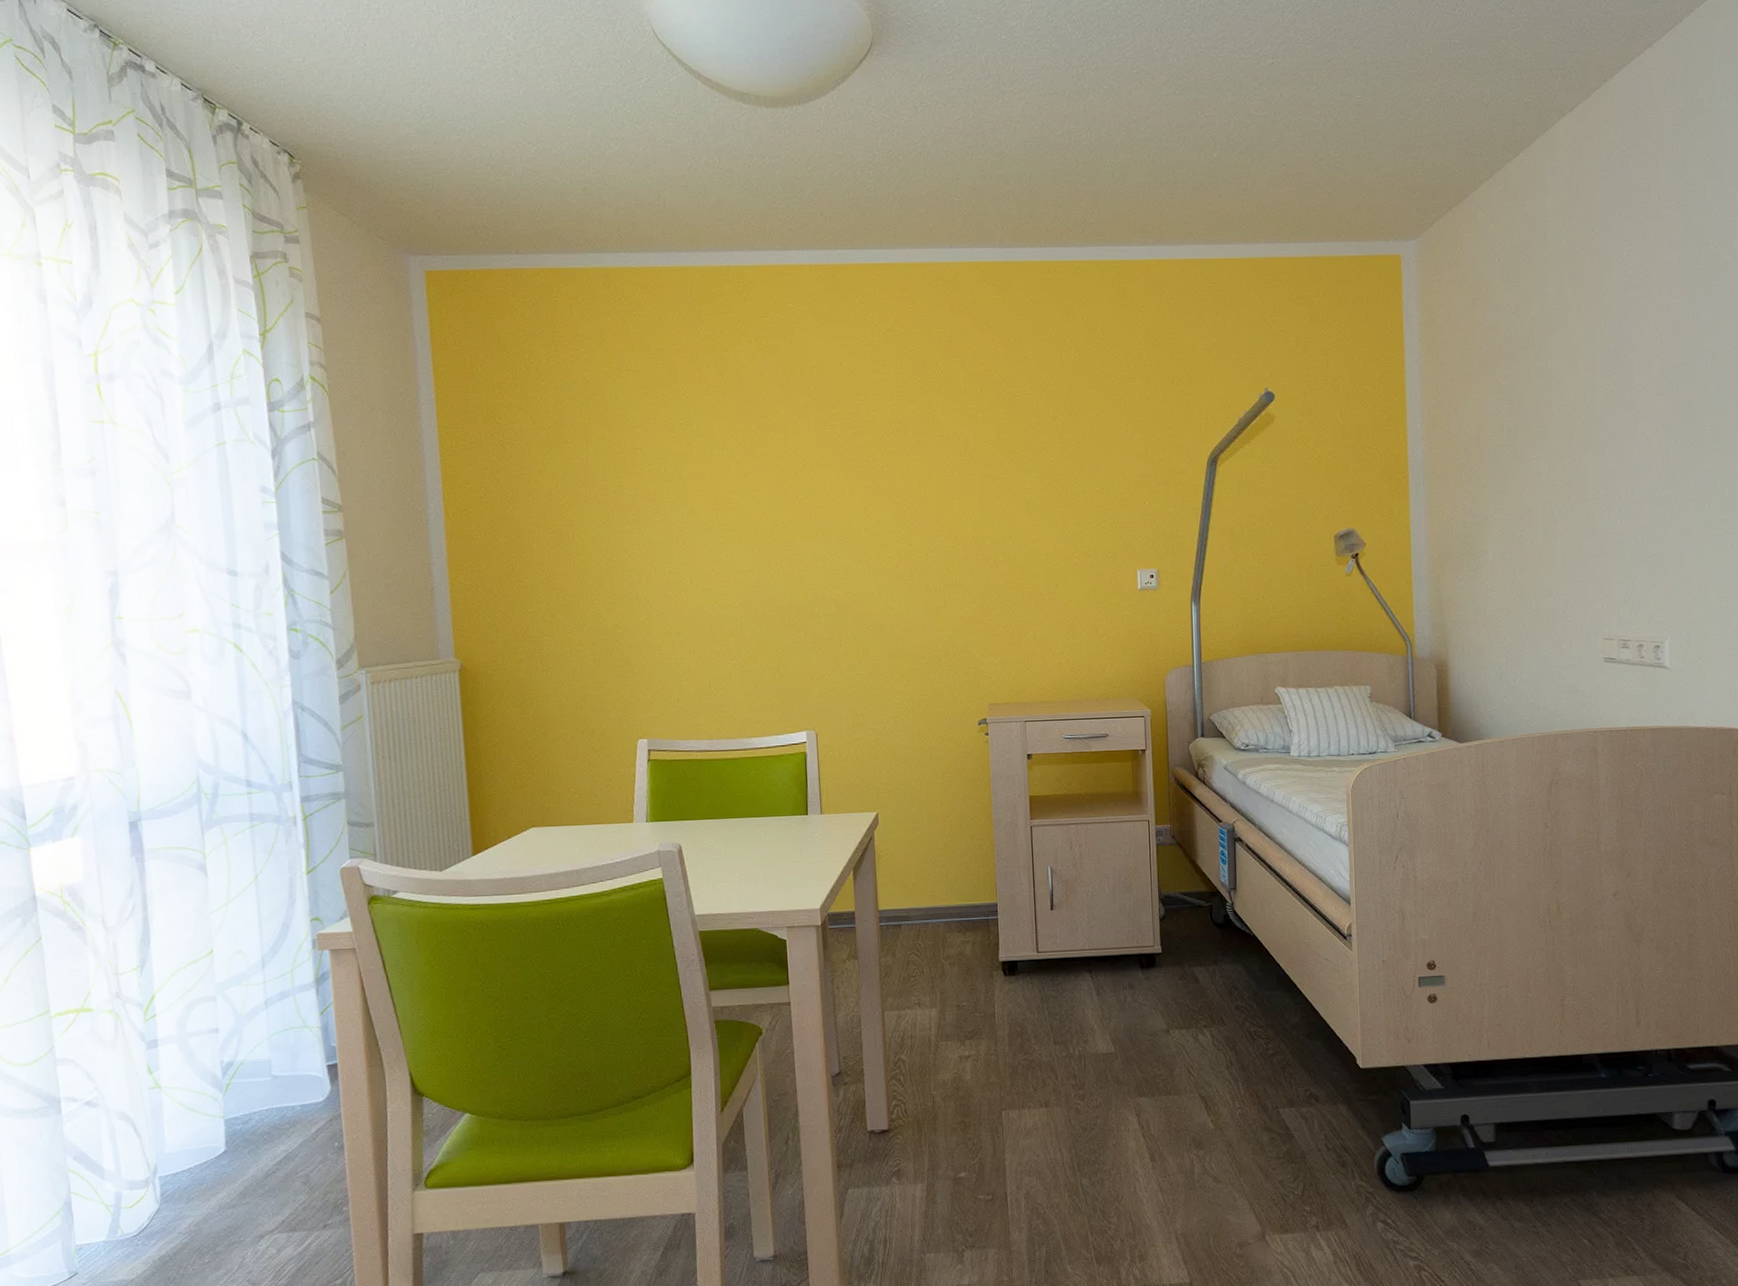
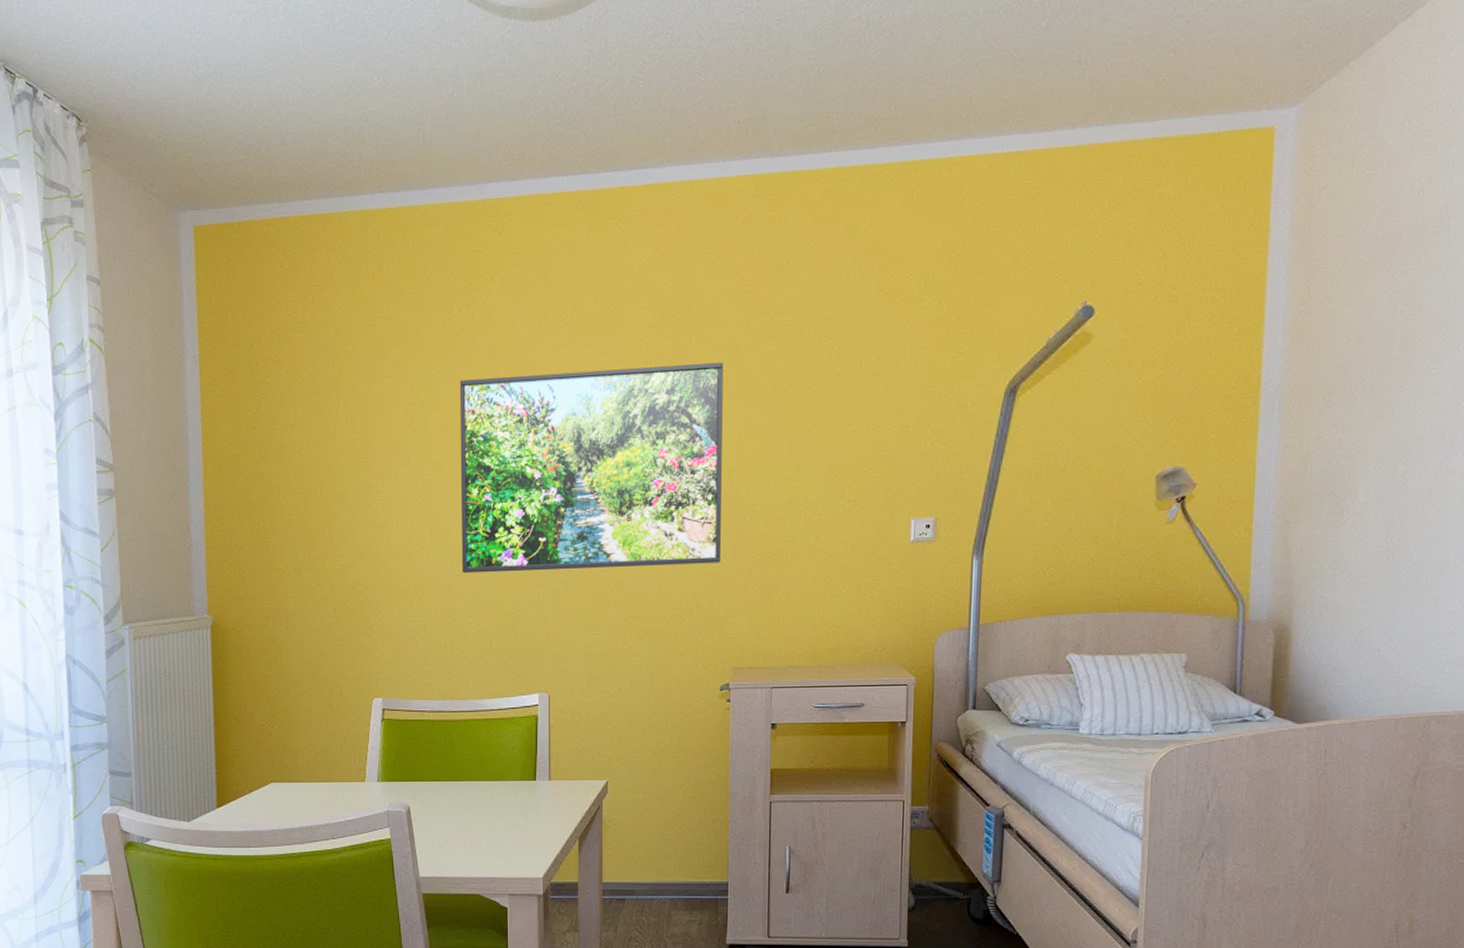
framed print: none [711,426,971,617] -> present [459,361,723,574]

